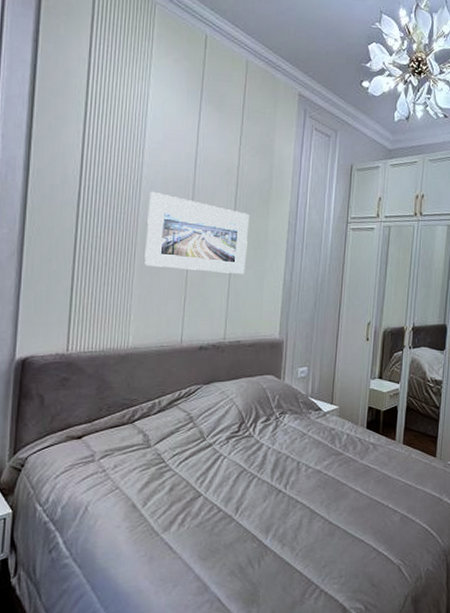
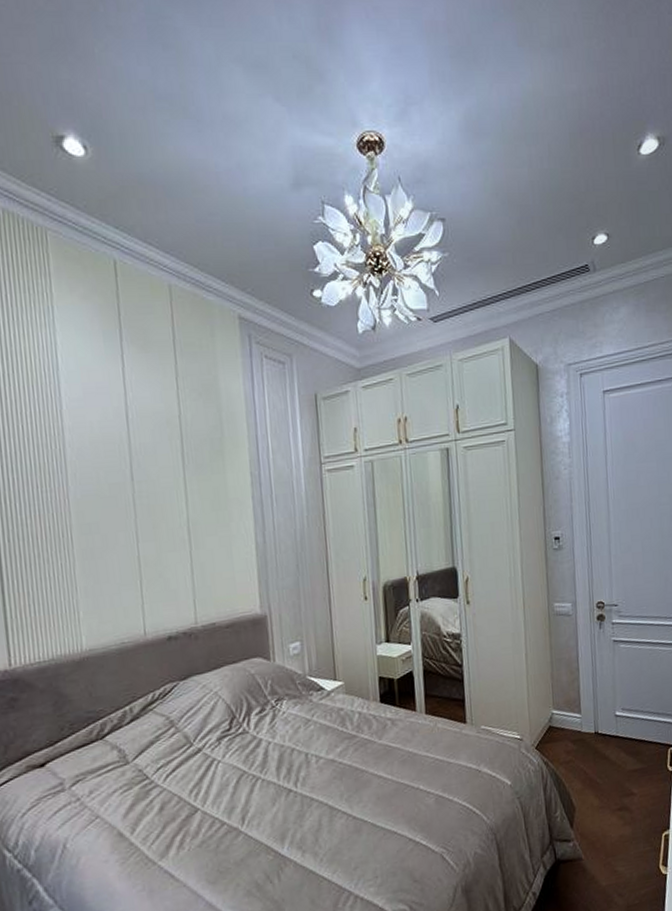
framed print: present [145,191,250,274] -> none [78,460,208,551]

